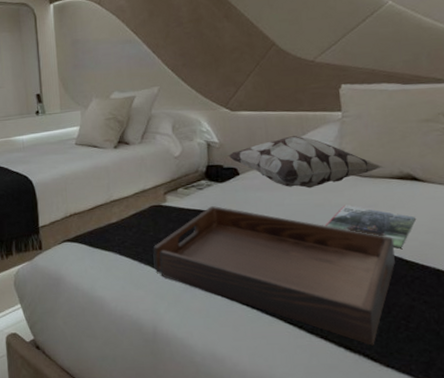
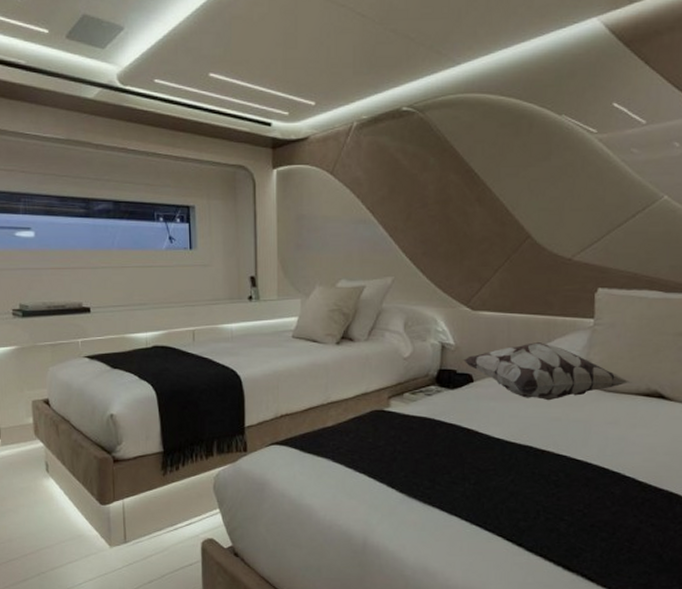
serving tray: present [153,206,395,346] -> none [370,414,630,566]
magazine: present [325,205,416,249] -> none [559,420,656,469]

